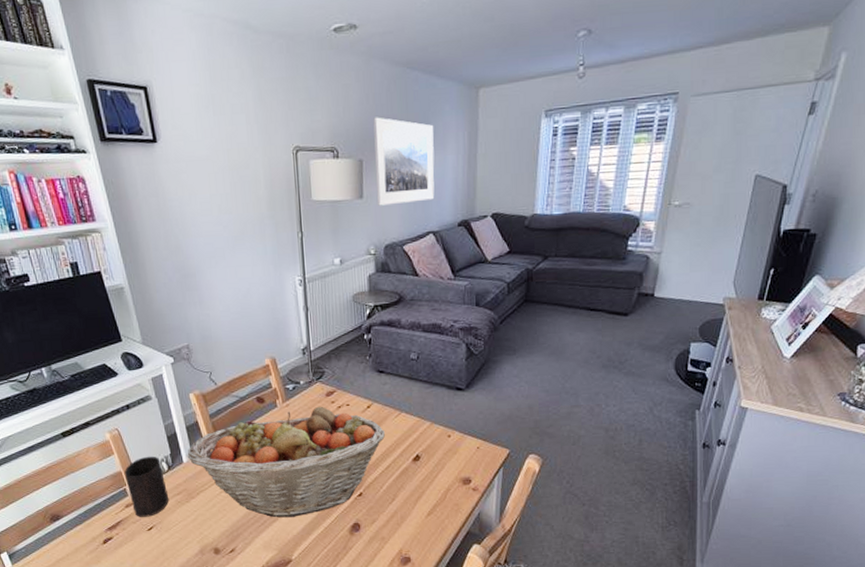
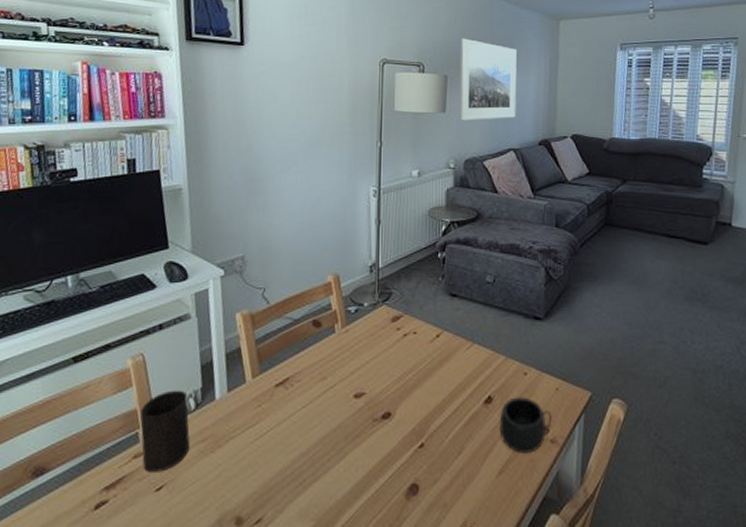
fruit basket: present [187,406,385,518] -> none [221,333,454,475]
mug: none [427,455,474,499] -> present [499,397,552,453]

